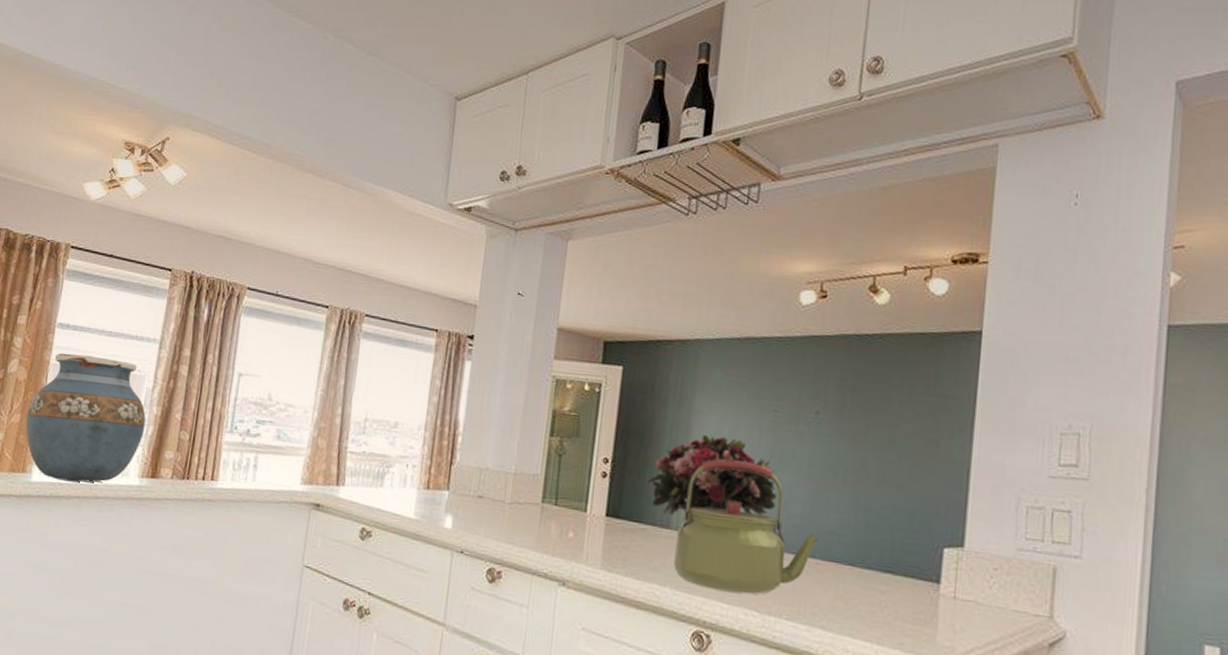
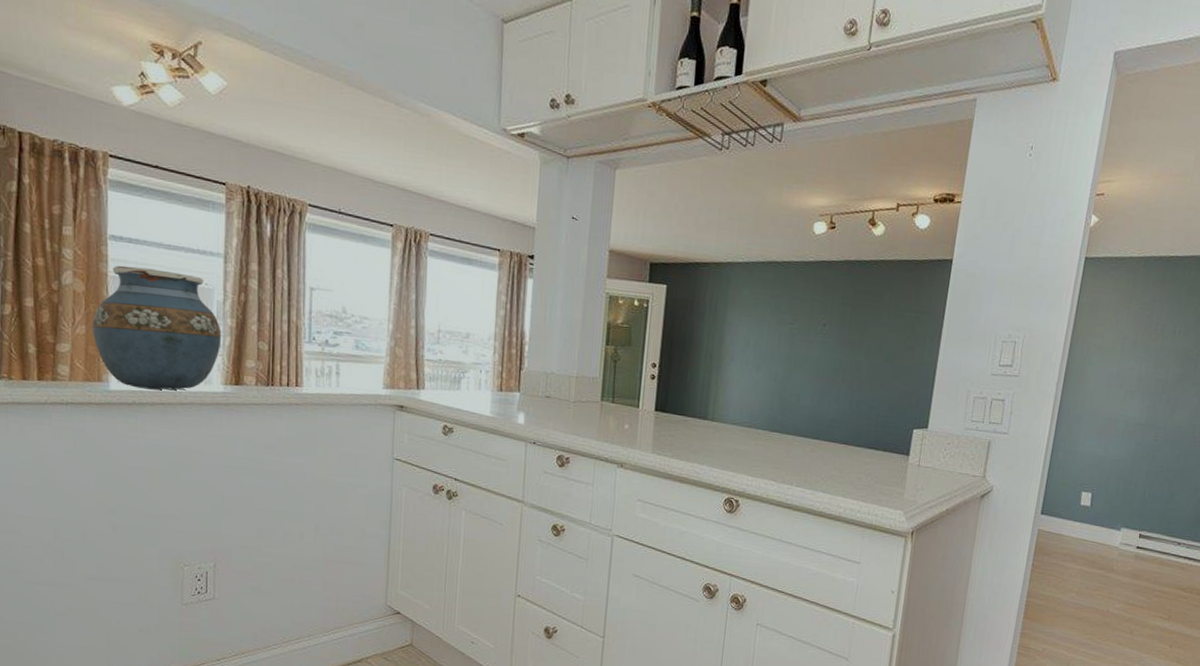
bouquet: present [645,434,777,524] -> none [687,343,792,416]
kettle: present [674,459,819,595] -> none [710,363,822,469]

